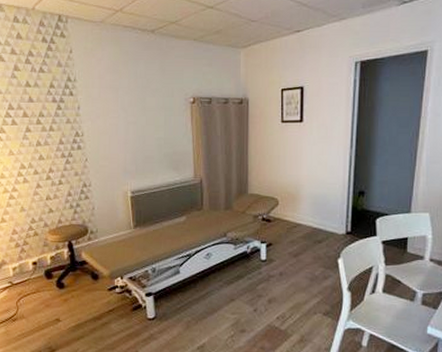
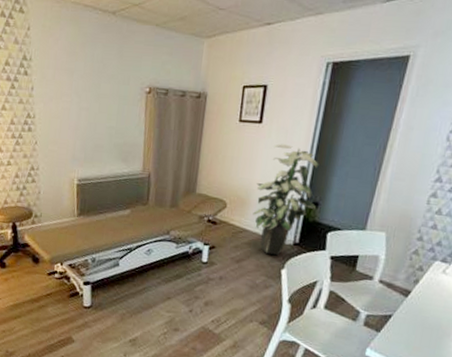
indoor plant: none [304,140,363,245] -> present [253,144,319,255]

